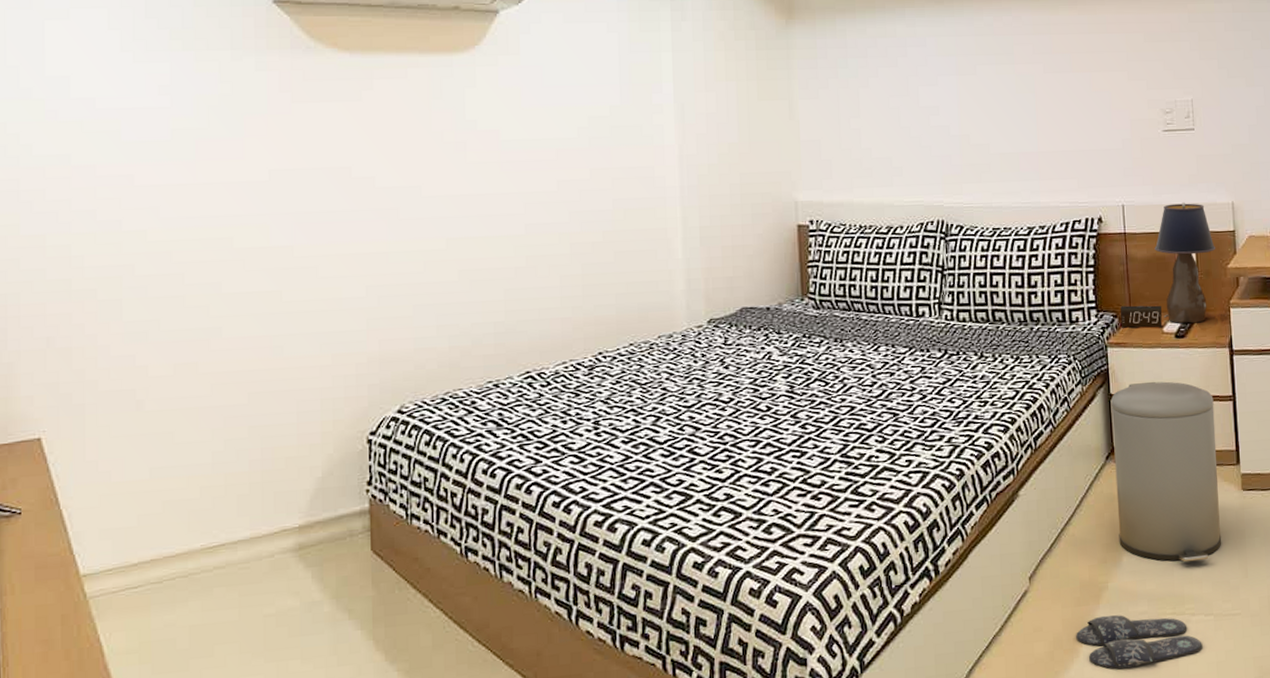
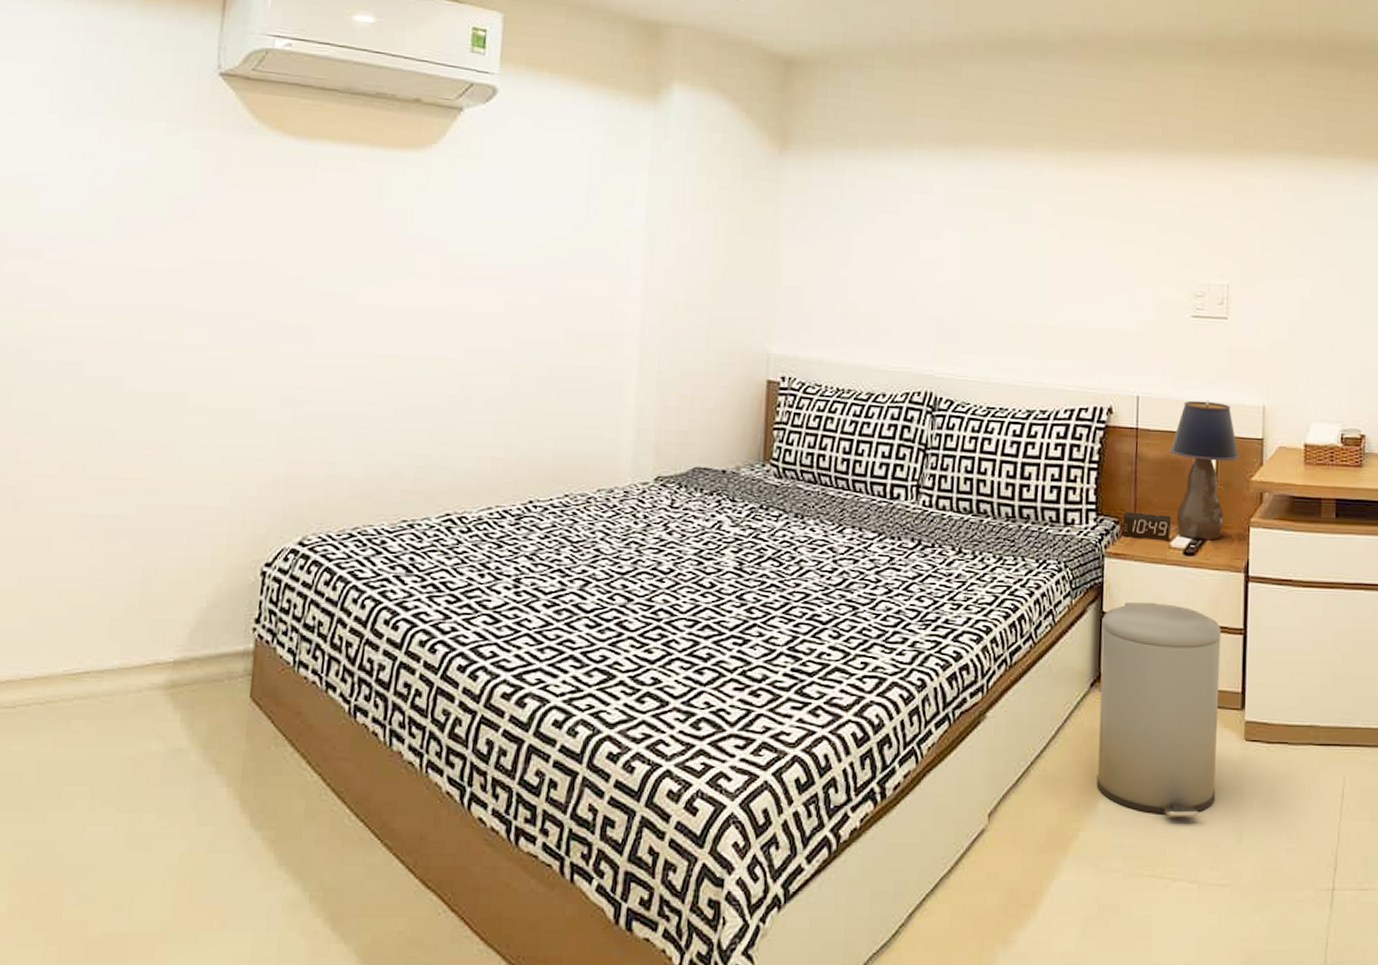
slippers: present [1076,615,1203,670] -> none [1036,869,1182,934]

